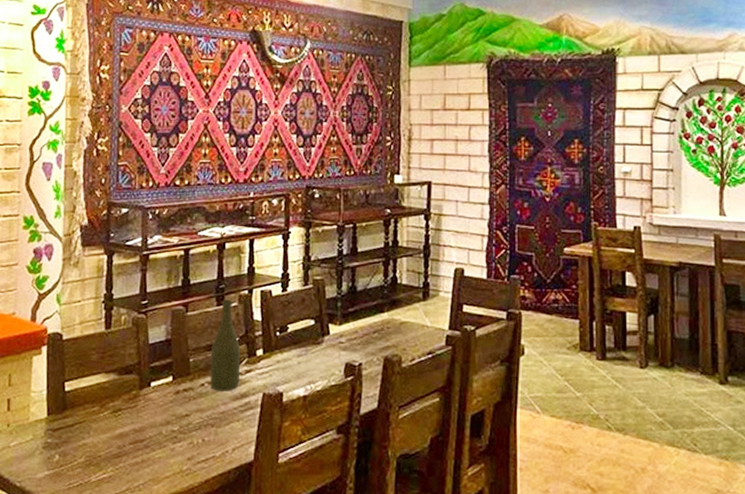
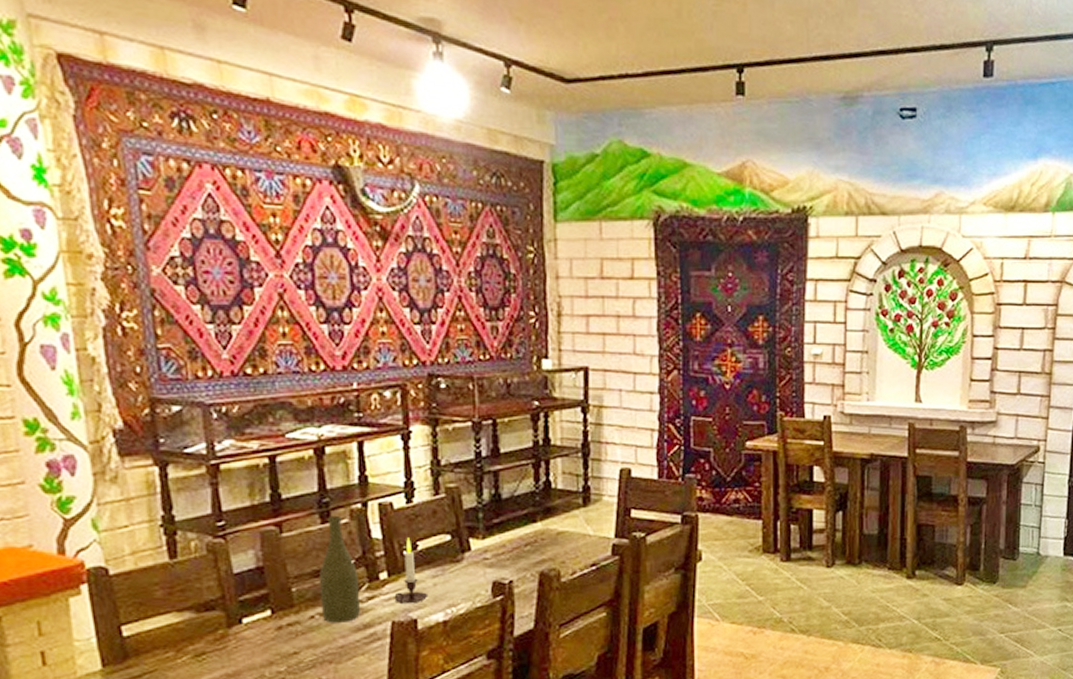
candle: none [266,321,294,378] -> present [394,537,429,603]

